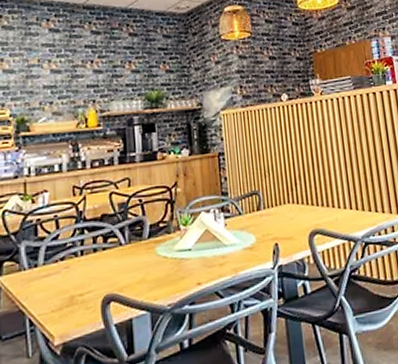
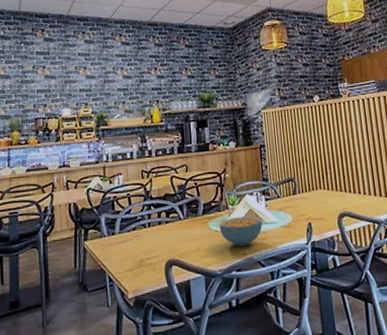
cereal bowl: none [168,237,221,276] -> present [219,216,263,247]

